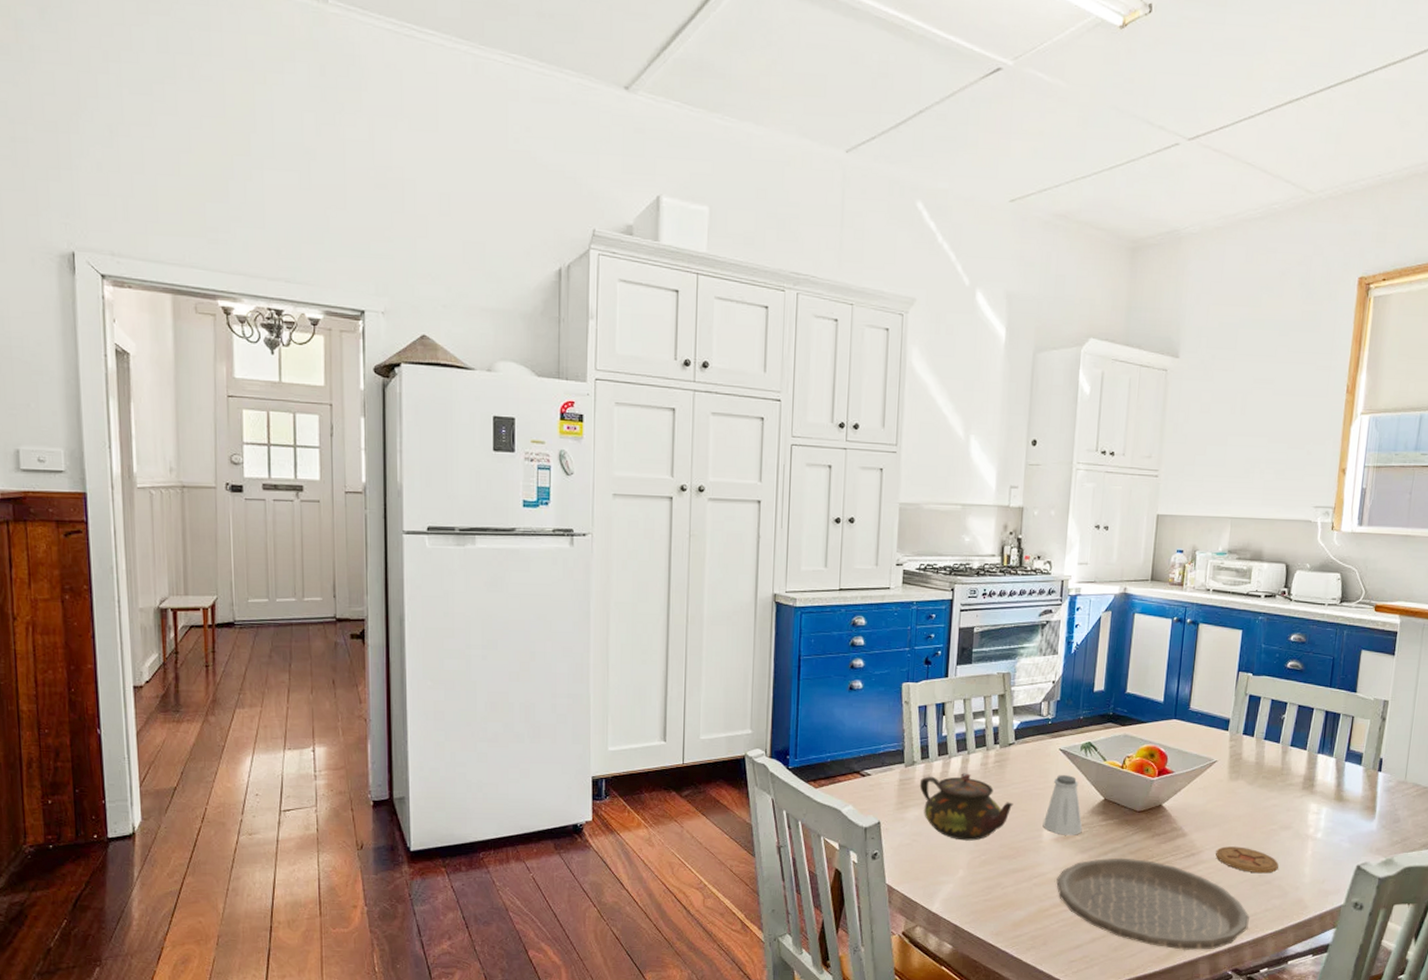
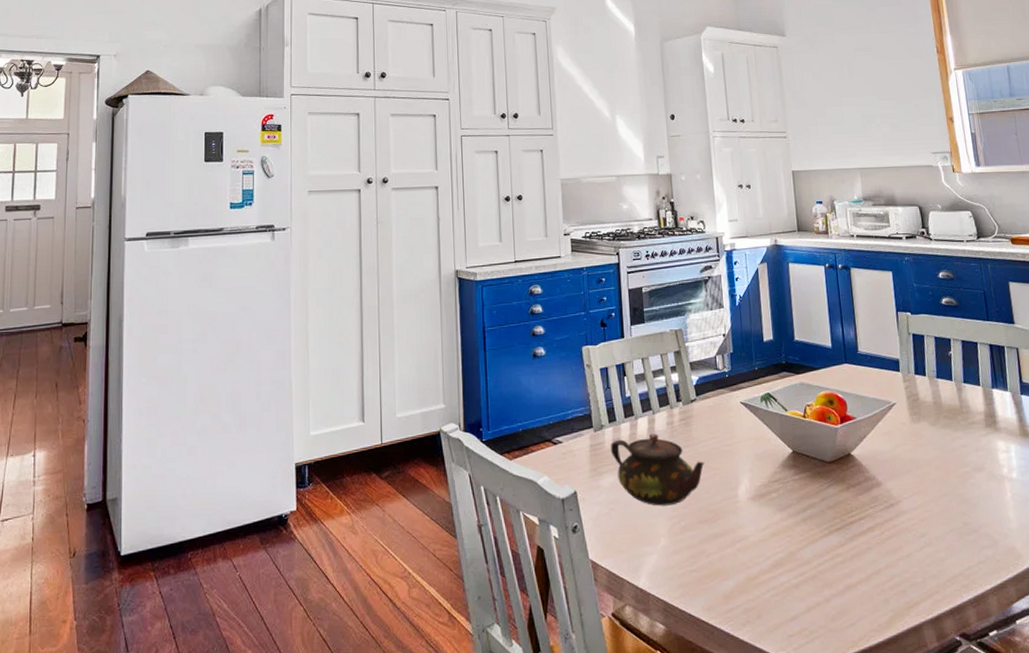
saltshaker: present [1042,775,1083,835] -> none [736,429,777,493]
plate: present [1056,857,1250,951] -> none [760,513,966,616]
coaster: present [1216,846,1279,874] -> none [914,493,982,522]

